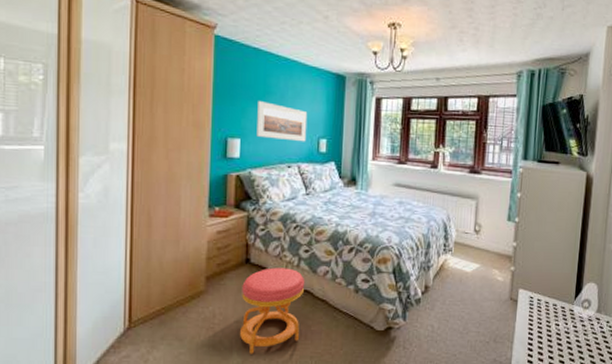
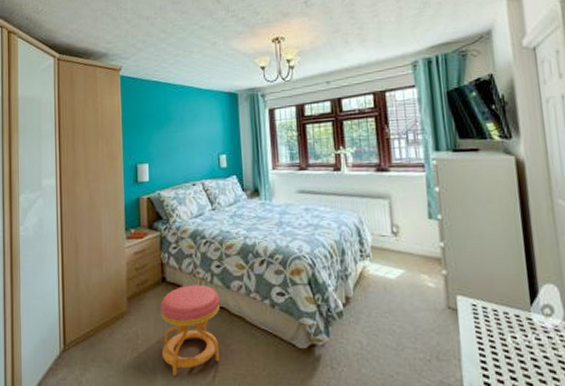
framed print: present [257,101,308,142] -> none [161,127,207,161]

